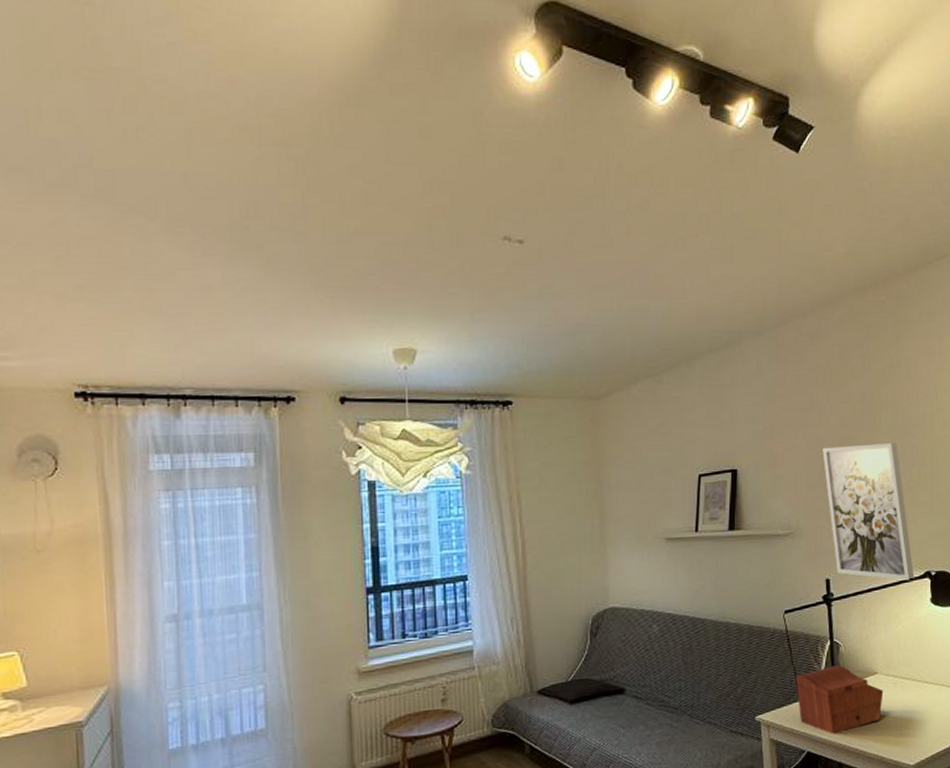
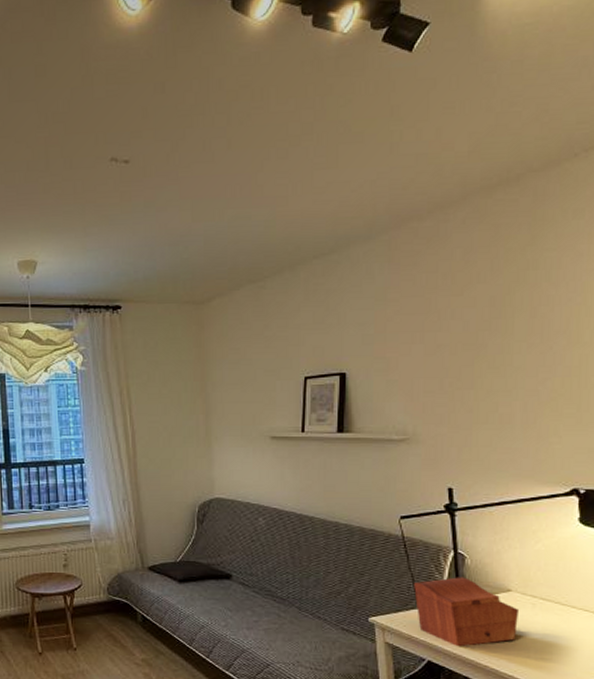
wall art: present [822,443,915,580] -> none [443,350,558,496]

